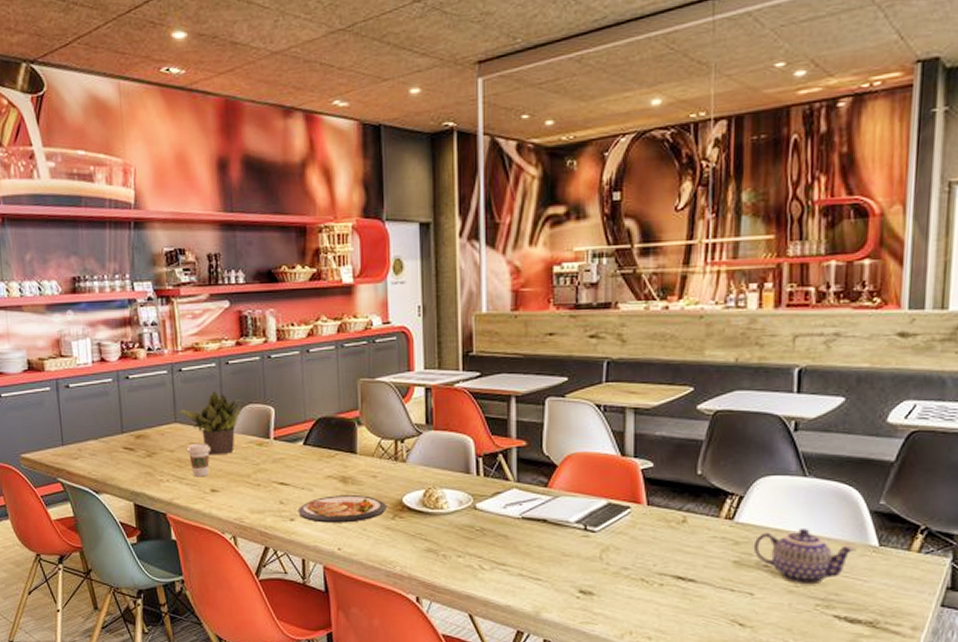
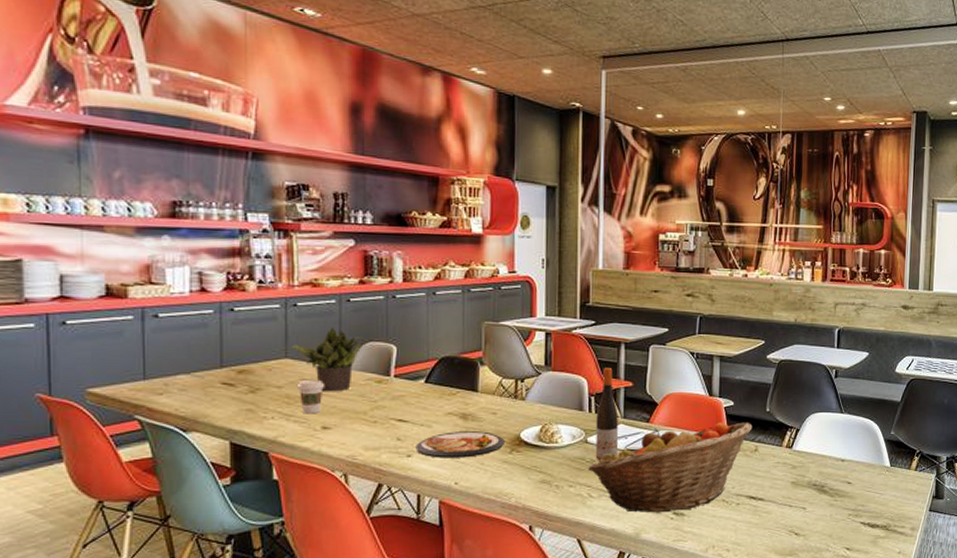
fruit basket: none [478,487,679,590] -> present [588,422,753,513]
wine bottle: none [485,425,512,529] -> present [595,368,619,461]
teapot: present [753,527,857,585] -> none [806,453,876,499]

